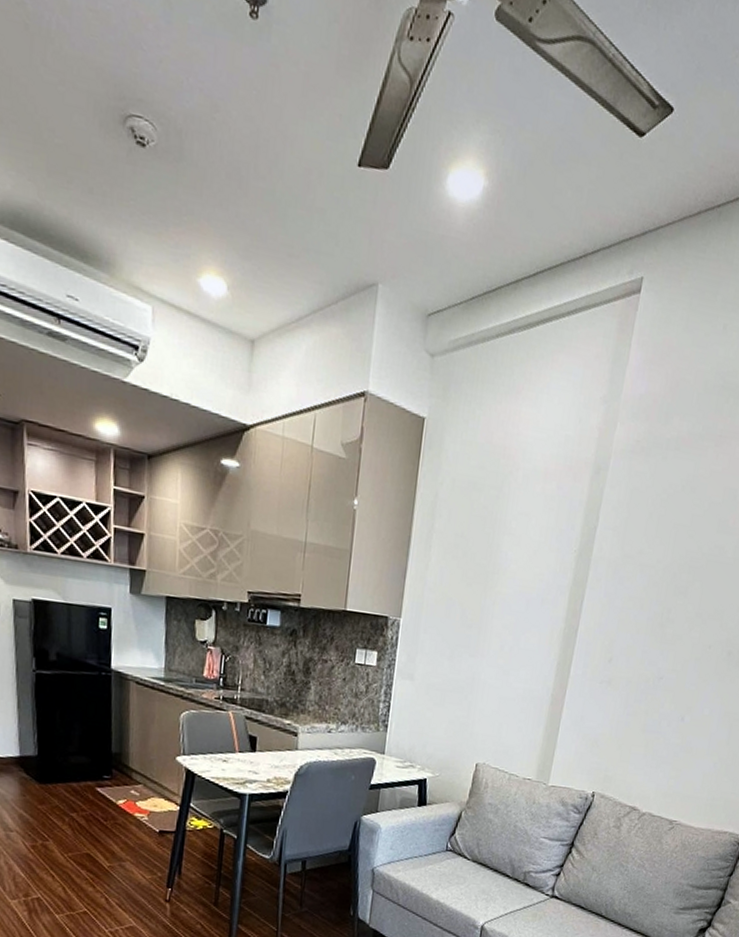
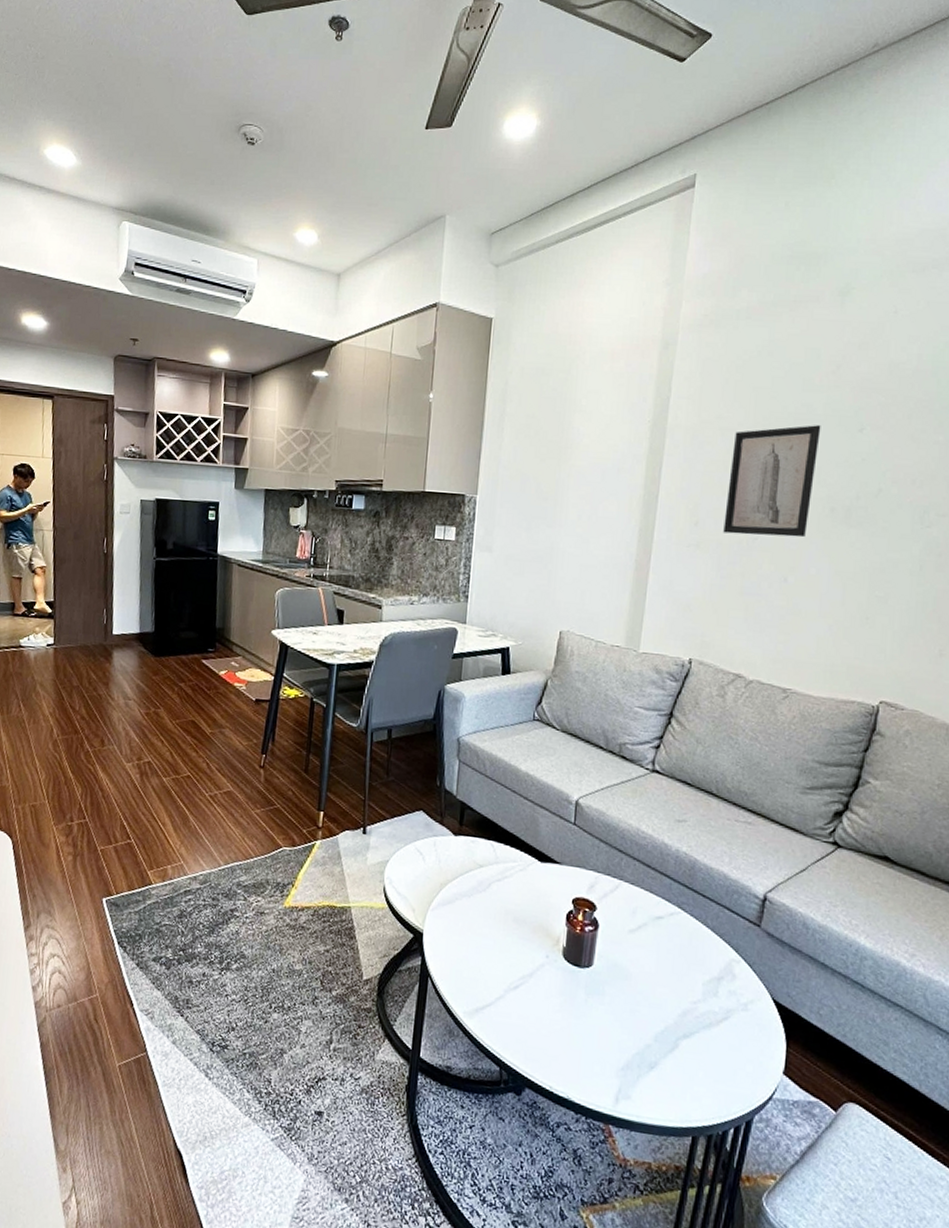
wall art: none [633,567,729,679] -> present [723,425,821,538]

